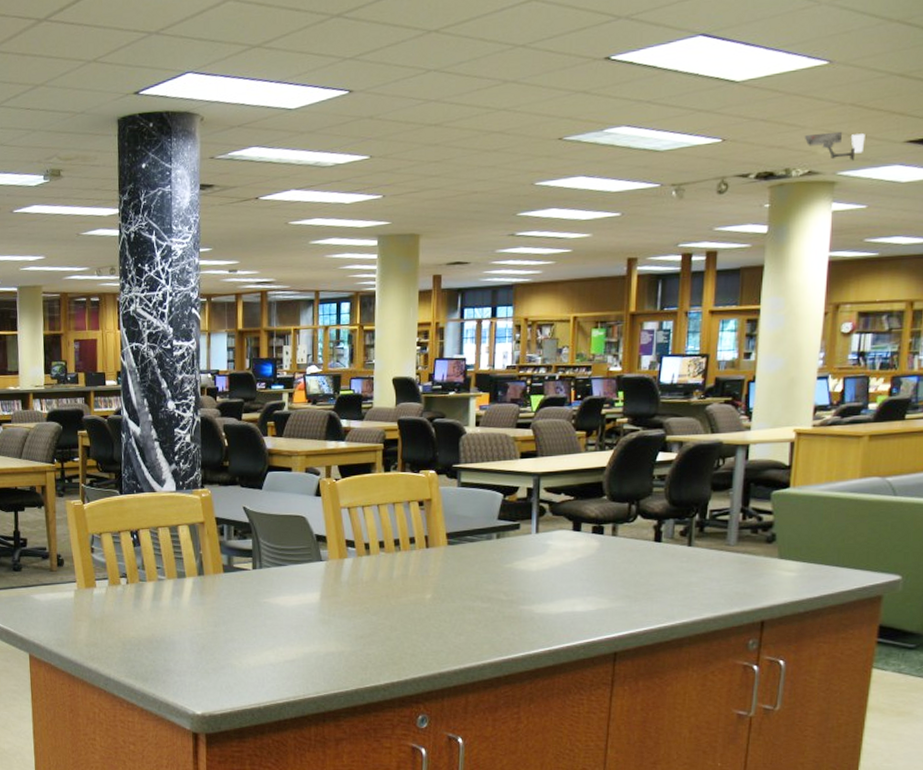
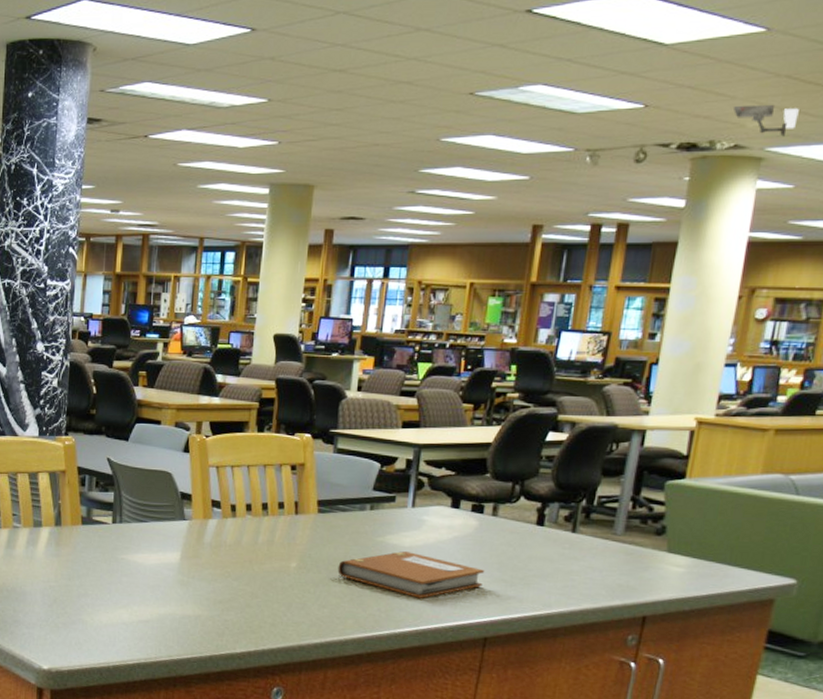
notebook: none [470,576,610,619] -> present [337,551,485,598]

